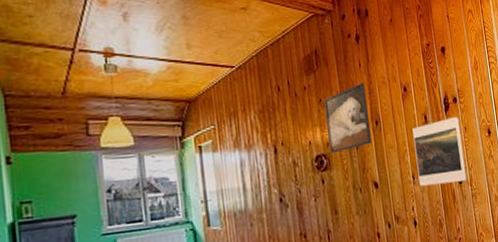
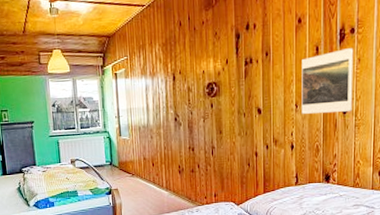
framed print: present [324,83,372,154] -> none [219,16,260,82]

